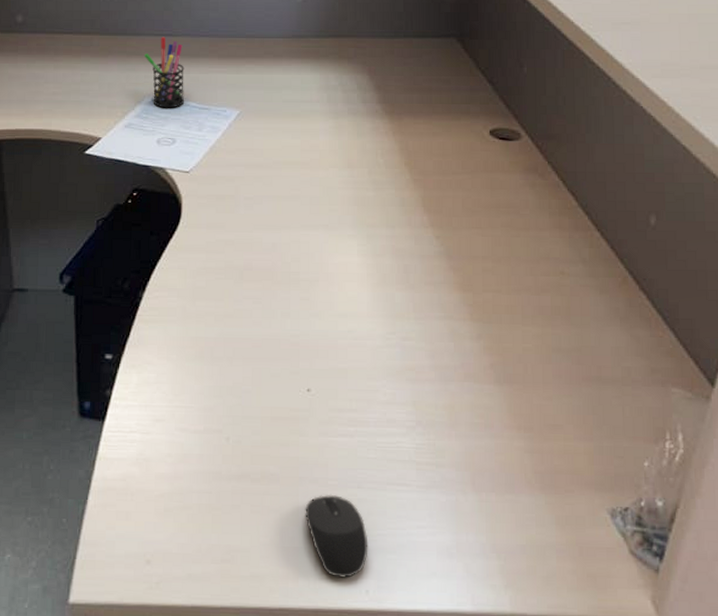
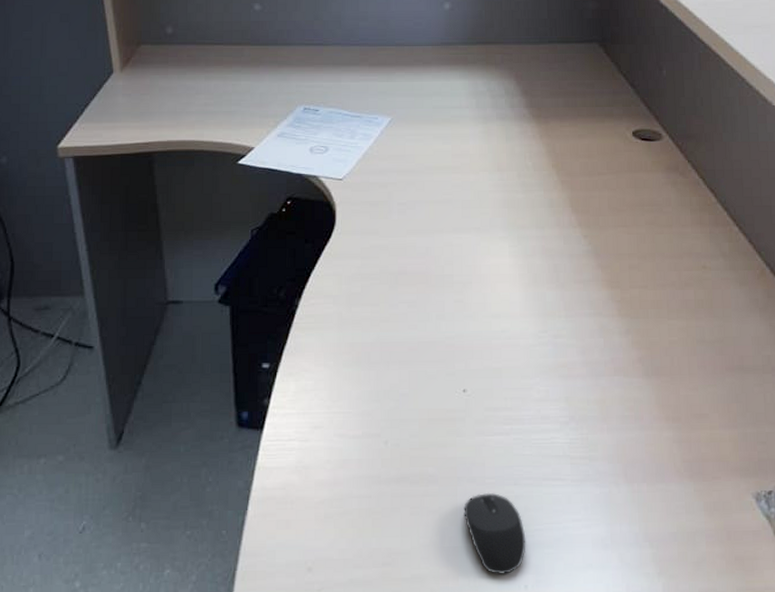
pen holder: present [145,36,185,108] -> none [296,46,337,117]

